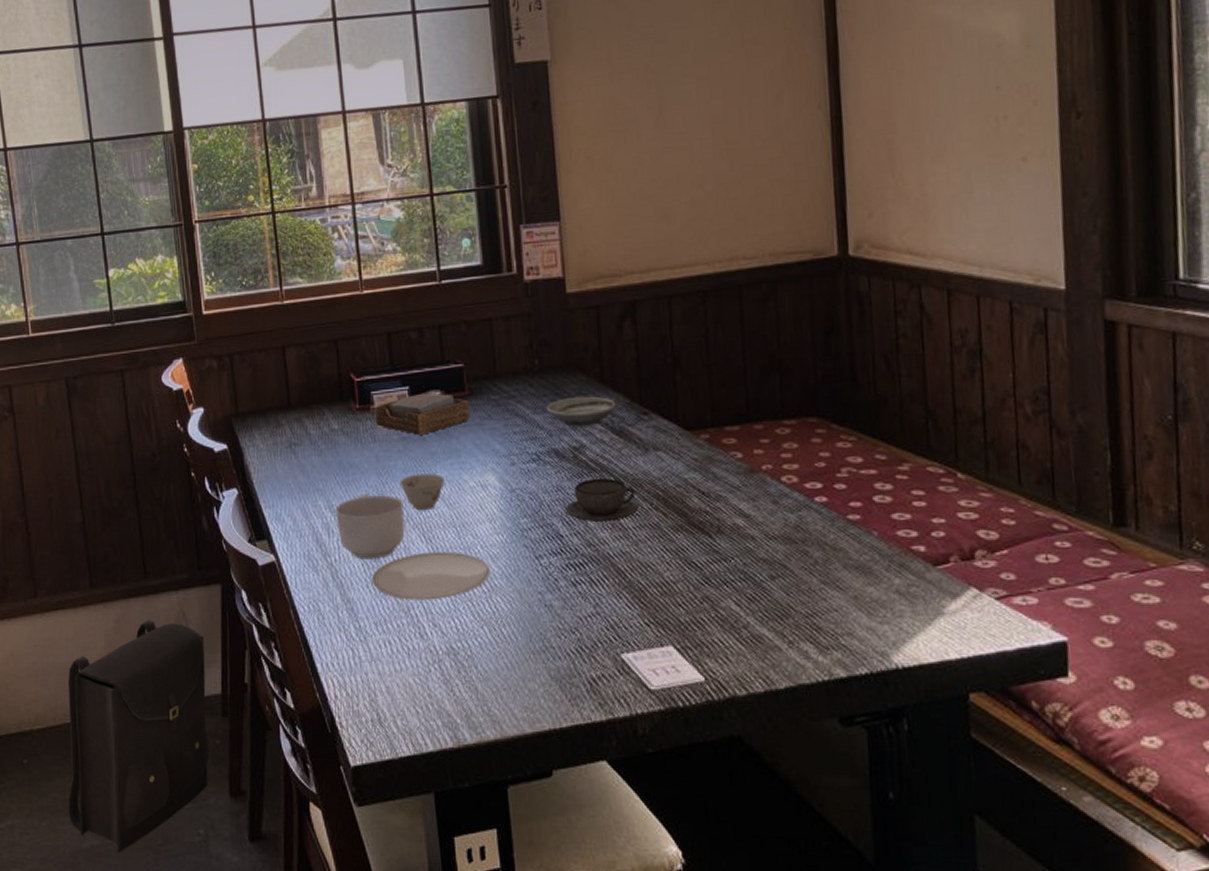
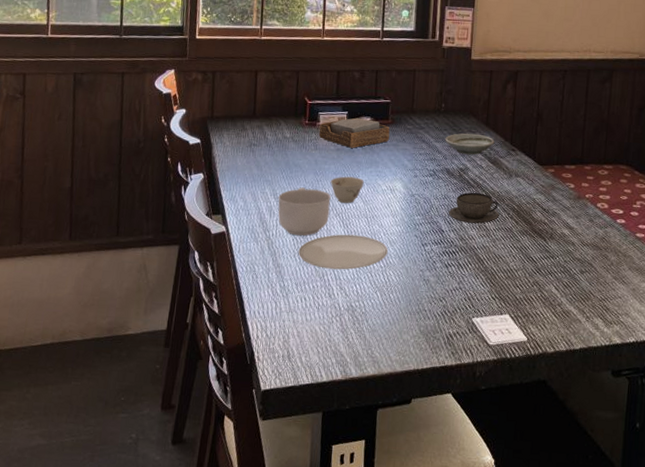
backpack: present [67,619,210,853] -> none [21,268,159,451]

